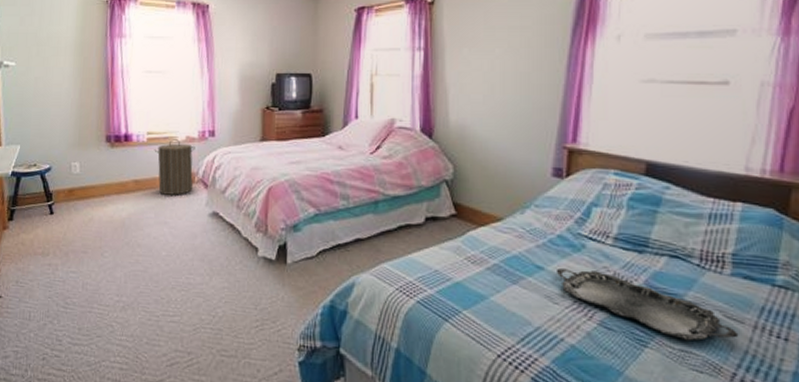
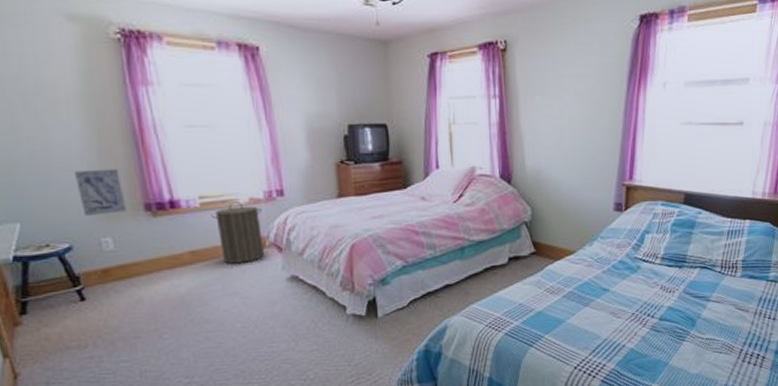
wall art: none [61,105,93,144] -> present [75,168,127,217]
serving tray: present [556,269,739,341] -> none [618,286,745,331]

